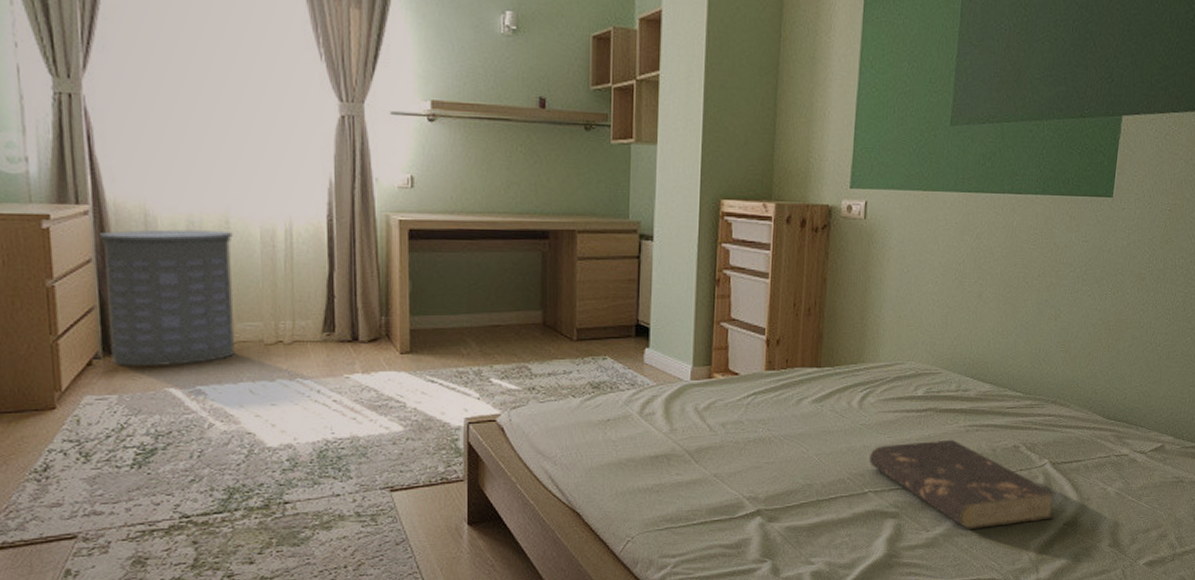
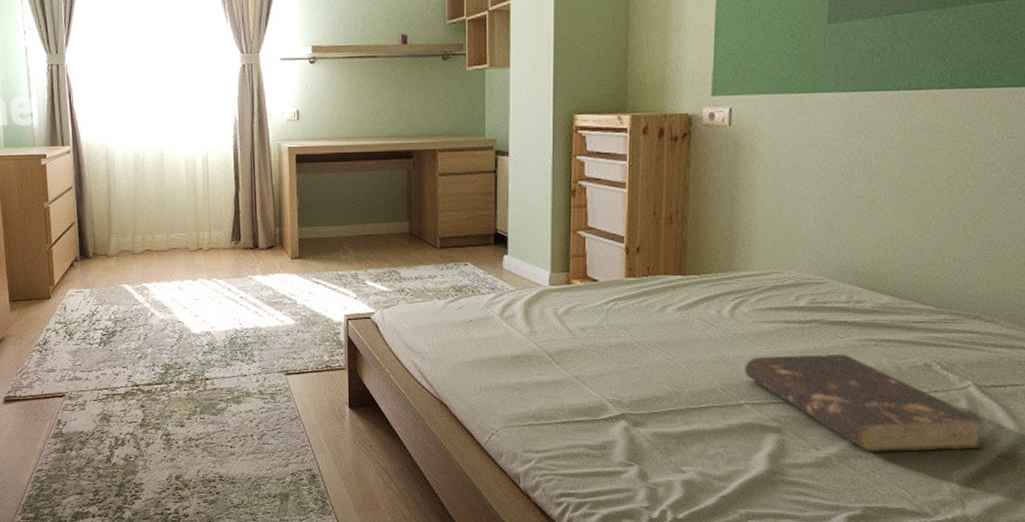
laundry hamper: present [98,229,234,366] -> none [76,161,168,267]

